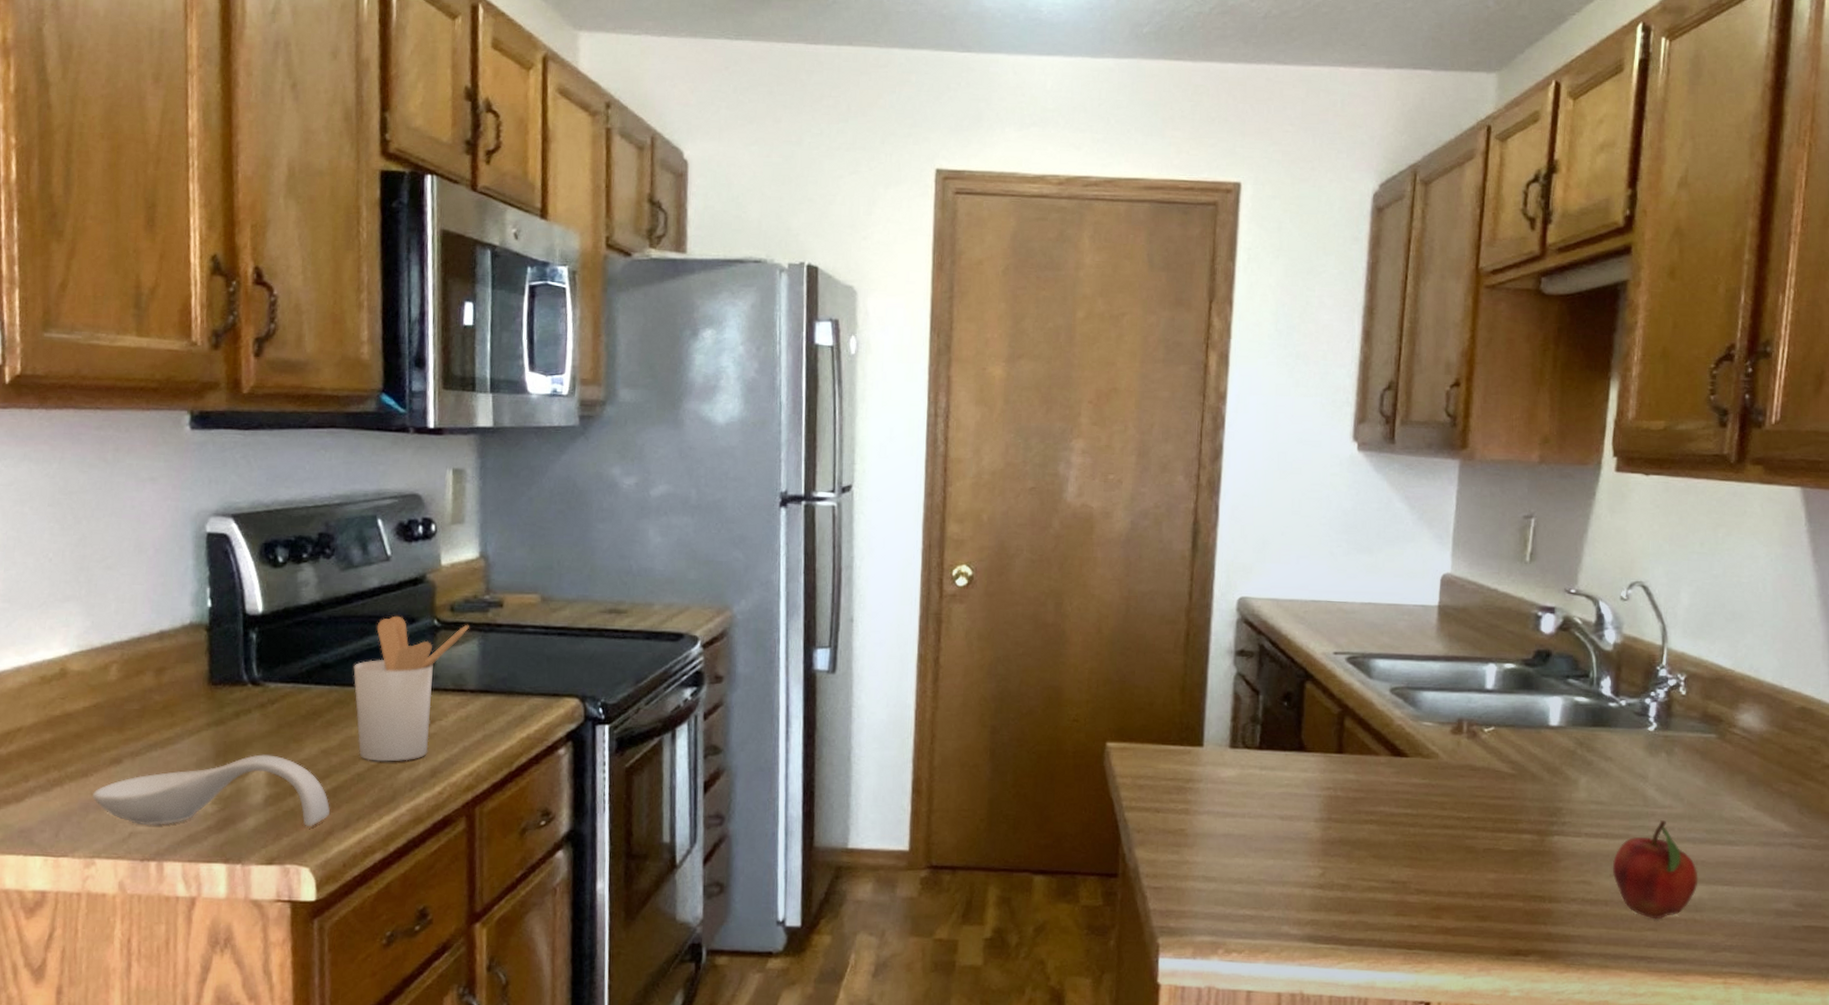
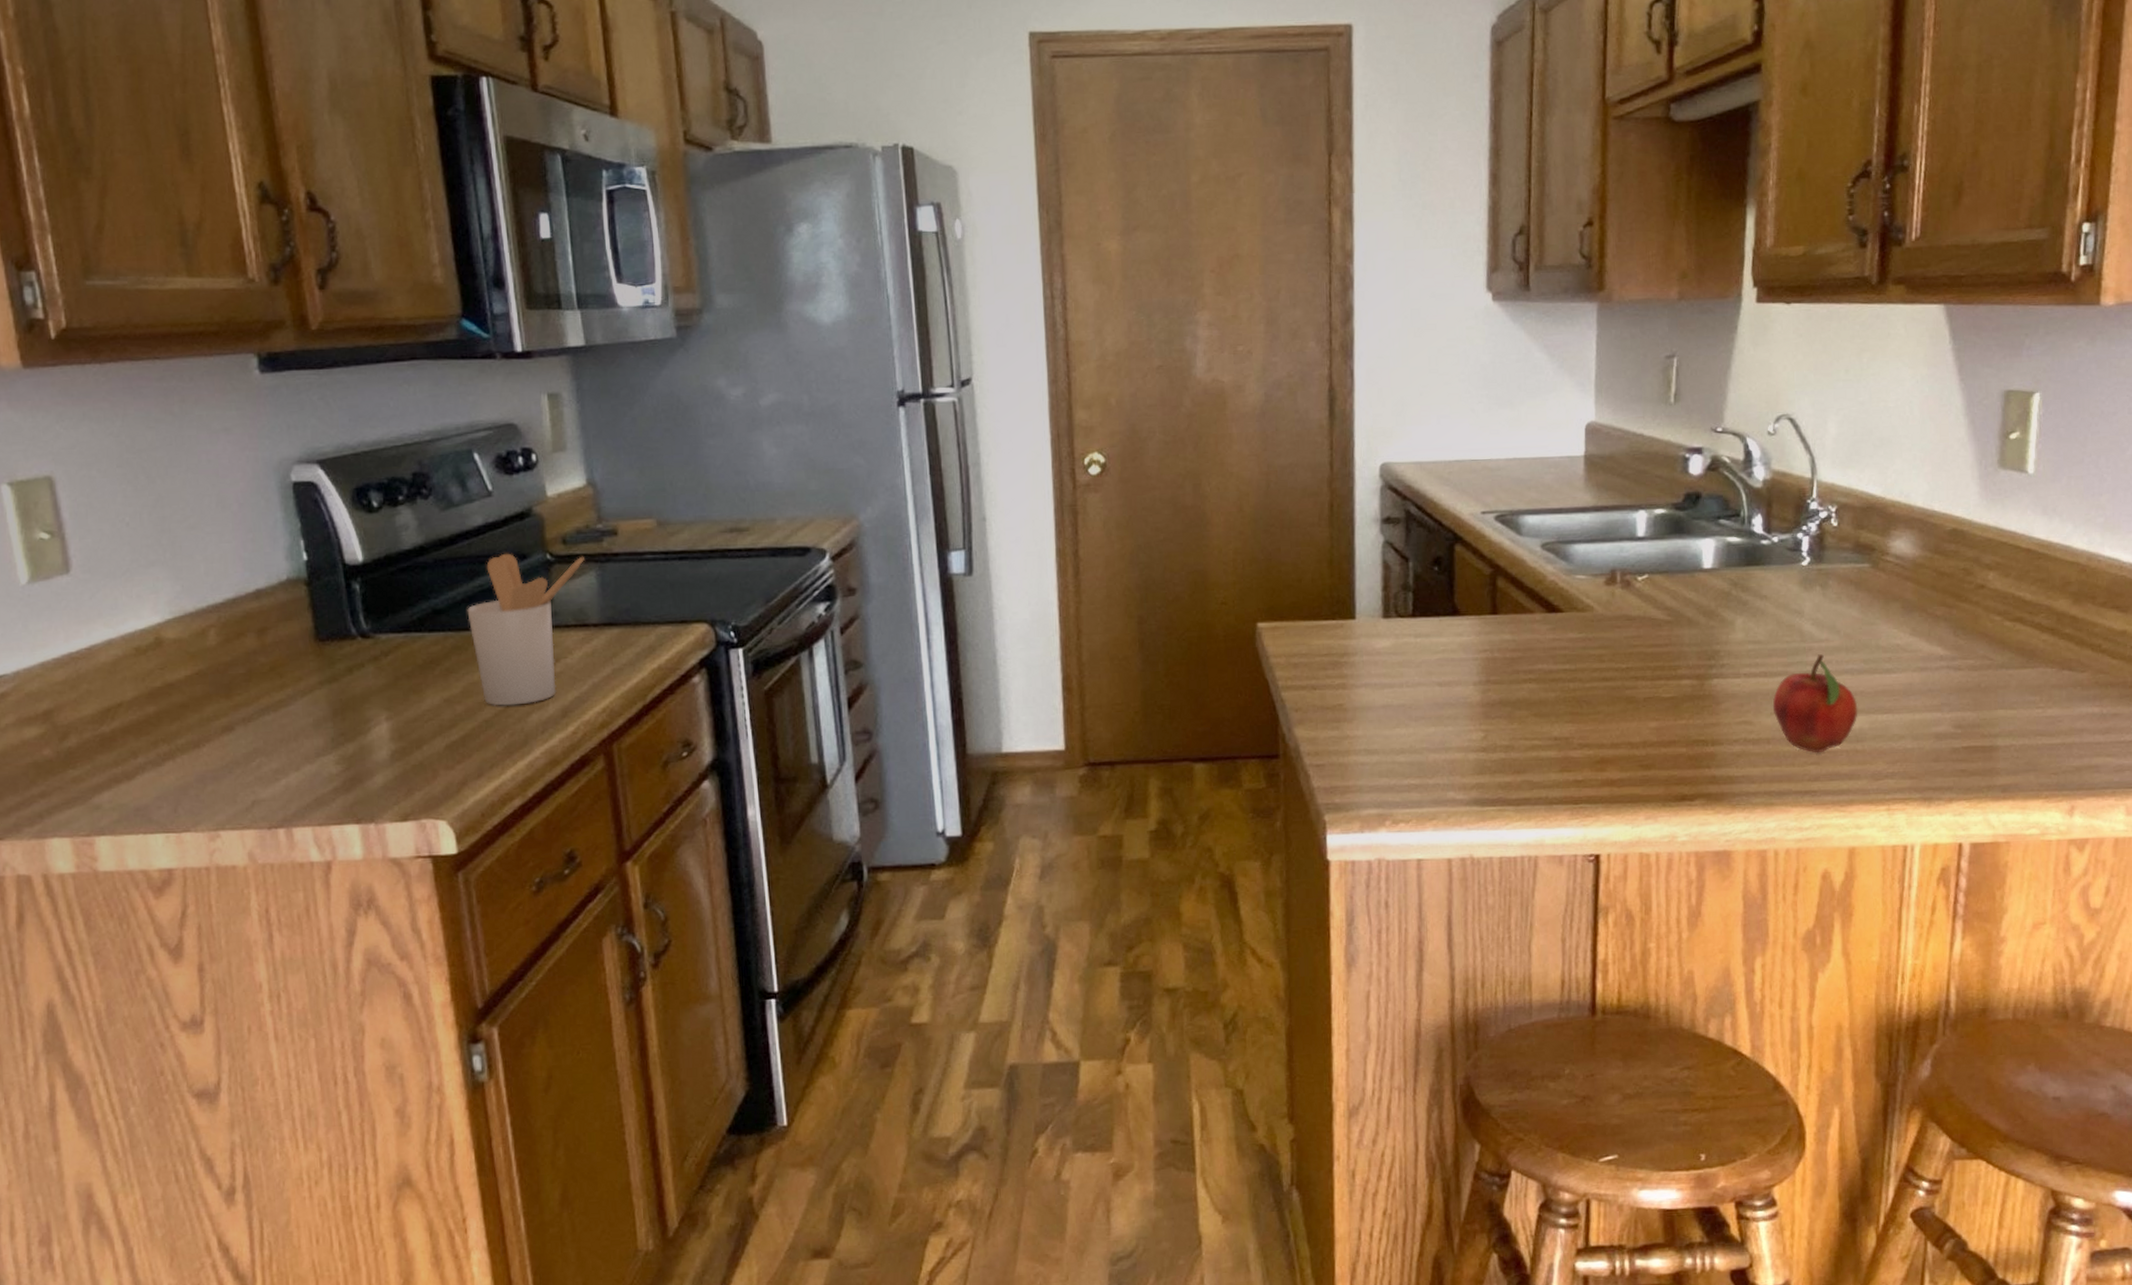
spoon rest: present [92,754,330,826] -> none [208,708,461,793]

